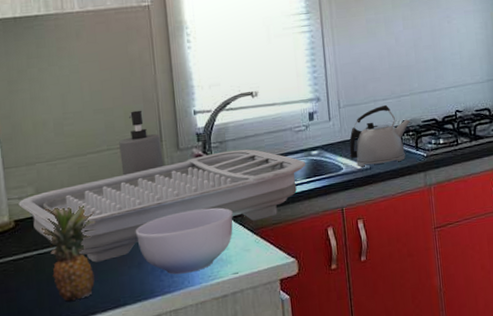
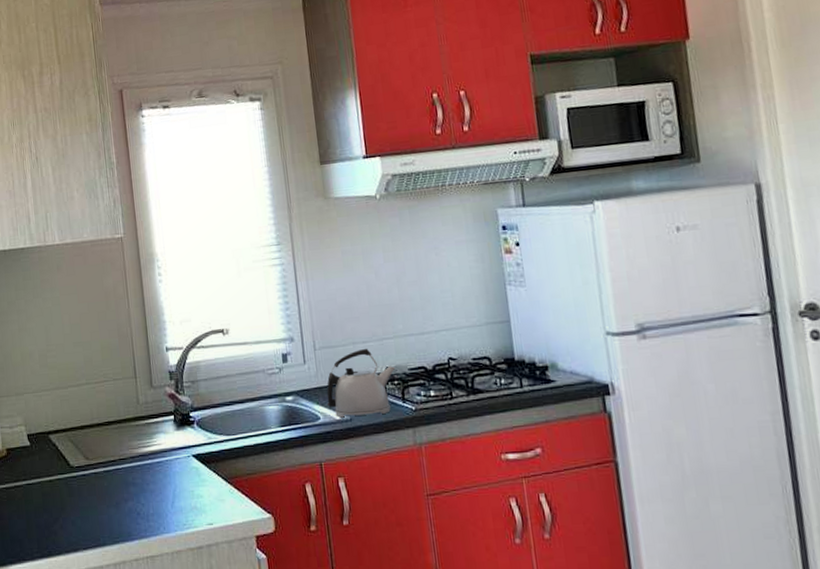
dish rack: present [18,149,306,263] -> none [9,390,281,498]
fruit: present [40,205,97,301] -> none [28,439,78,535]
soap dispenser: present [119,110,164,176] -> none [96,344,139,411]
bowl: present [135,207,233,275] -> none [112,451,207,519]

